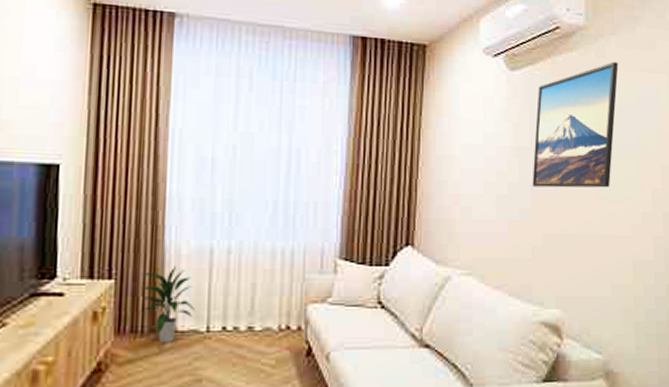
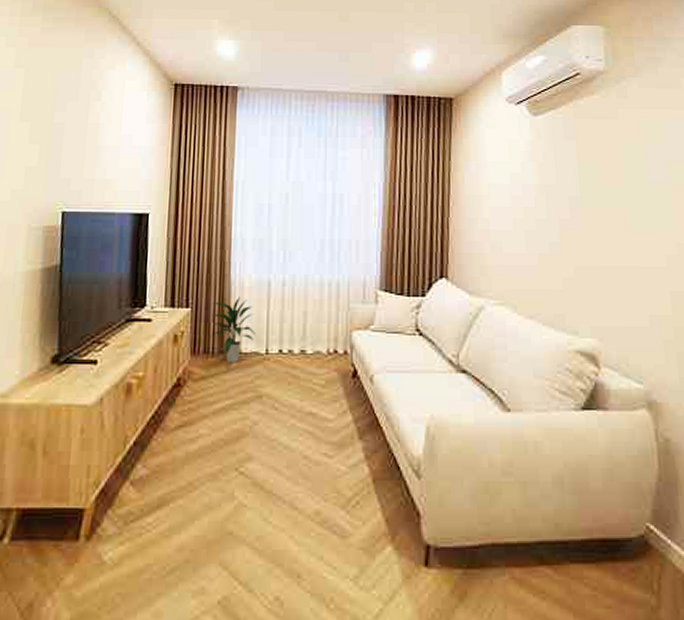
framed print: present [532,61,619,188] -> none [560,101,643,222]

